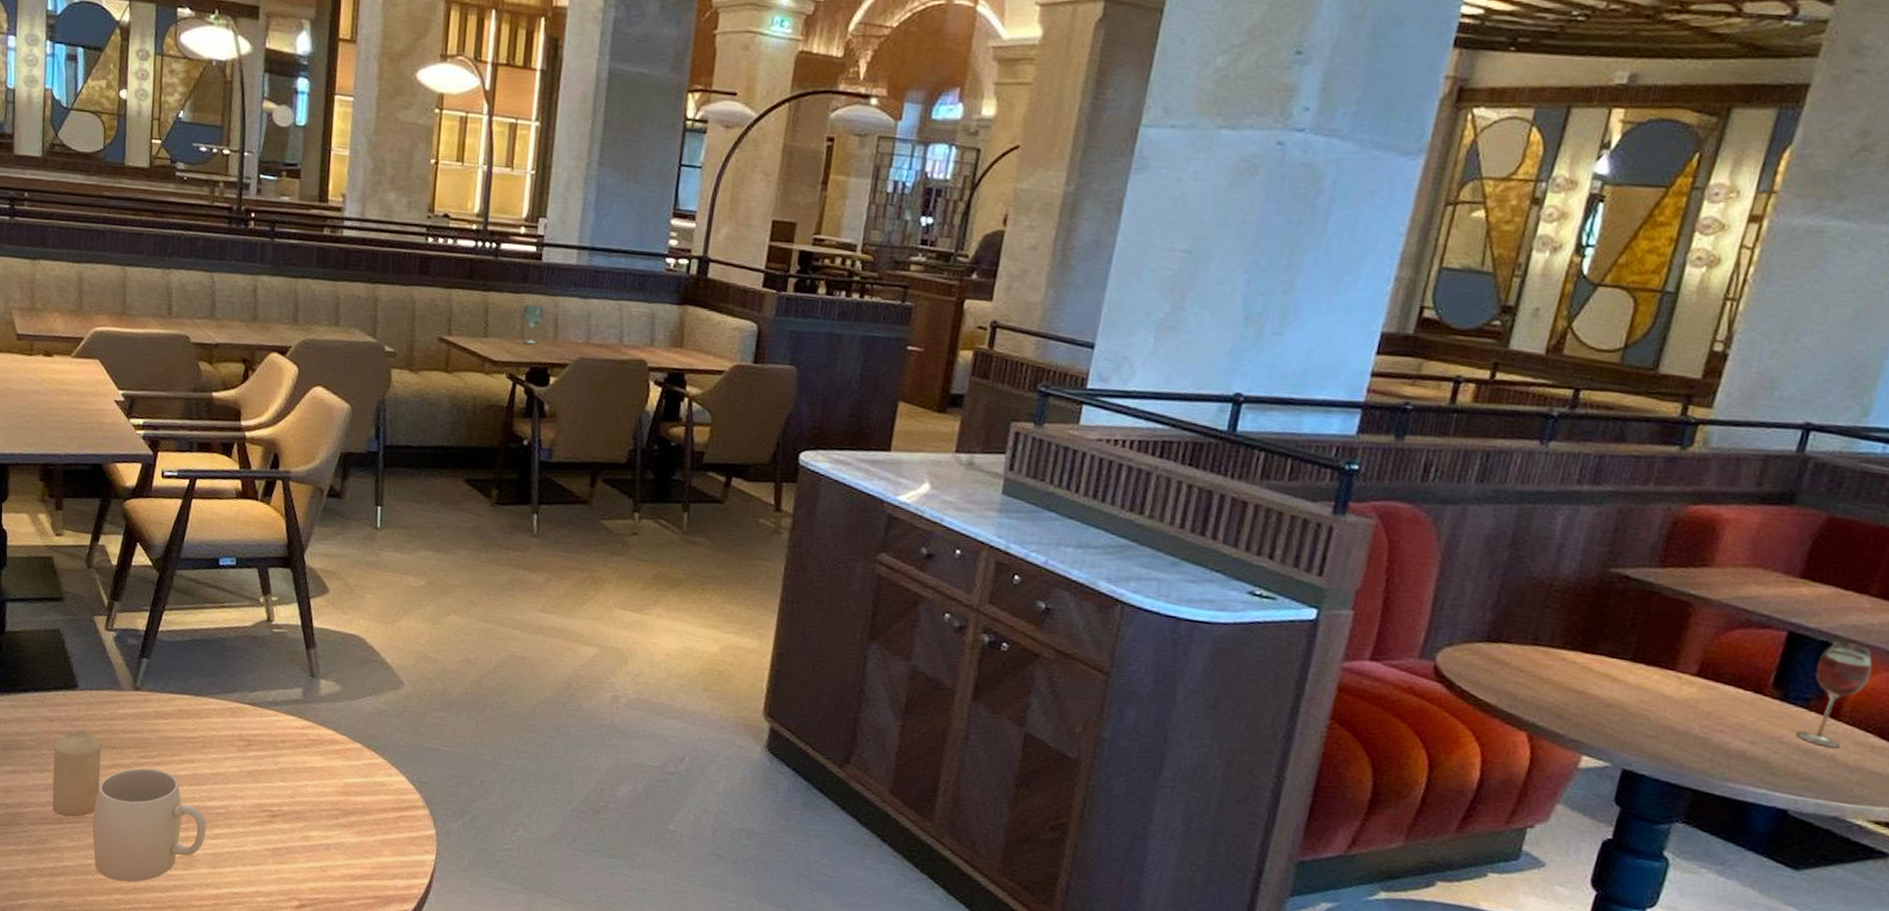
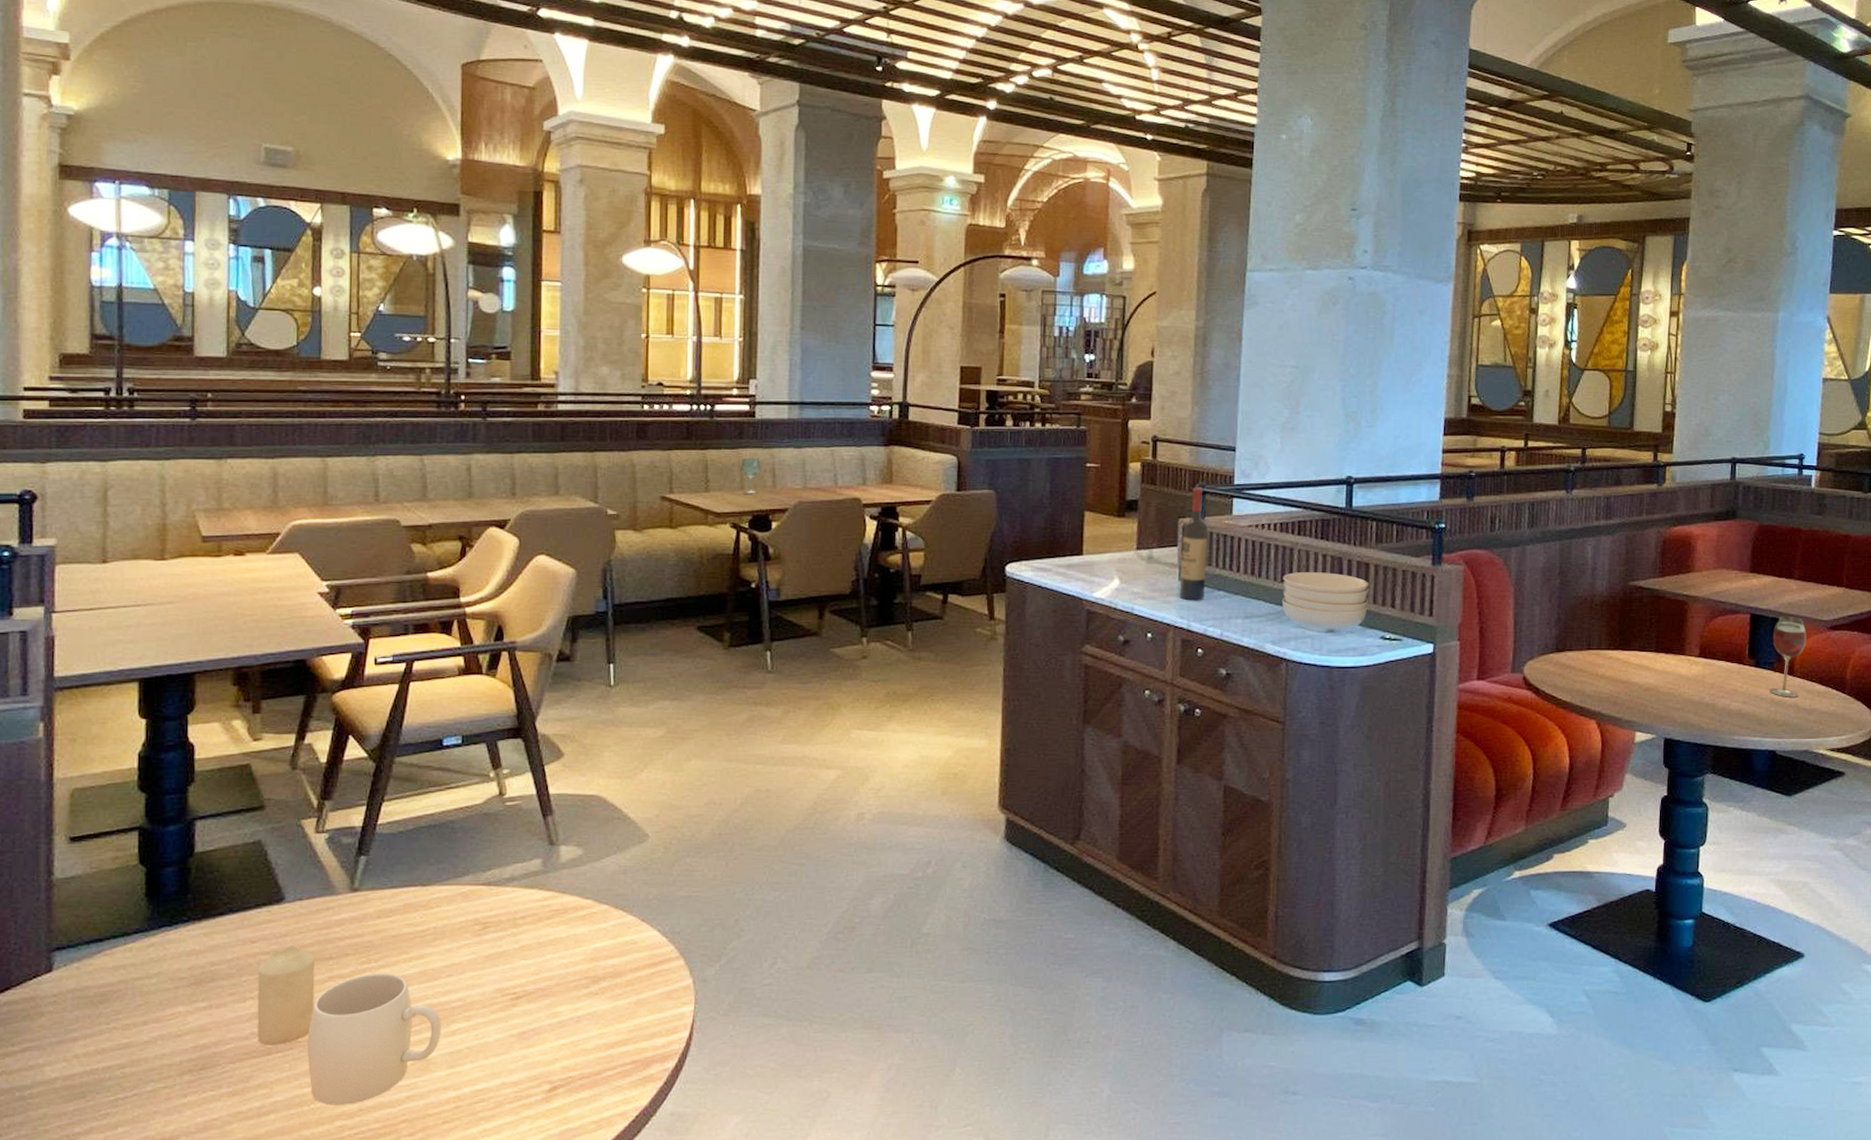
wine bottle: none [1000,387,1048,521] -> present [1179,487,1209,601]
bowl: none [1126,501,1244,580] -> present [1281,572,1369,633]

